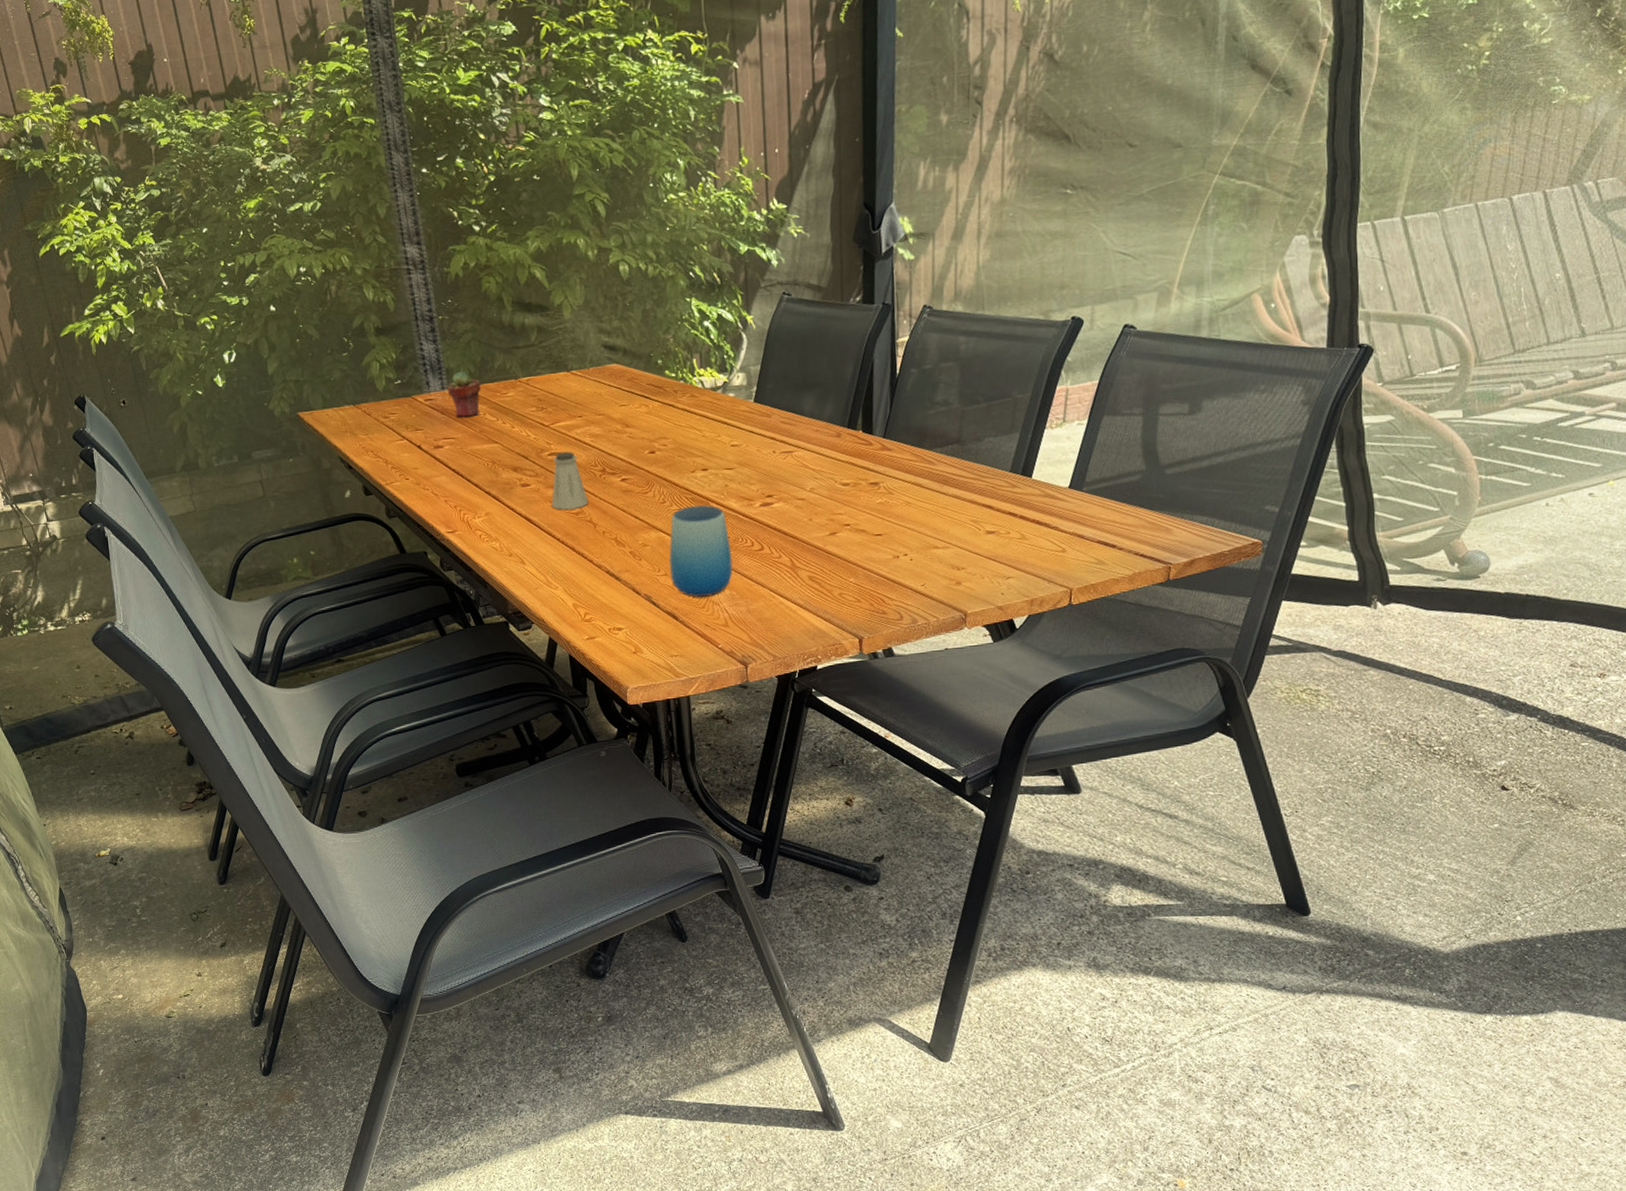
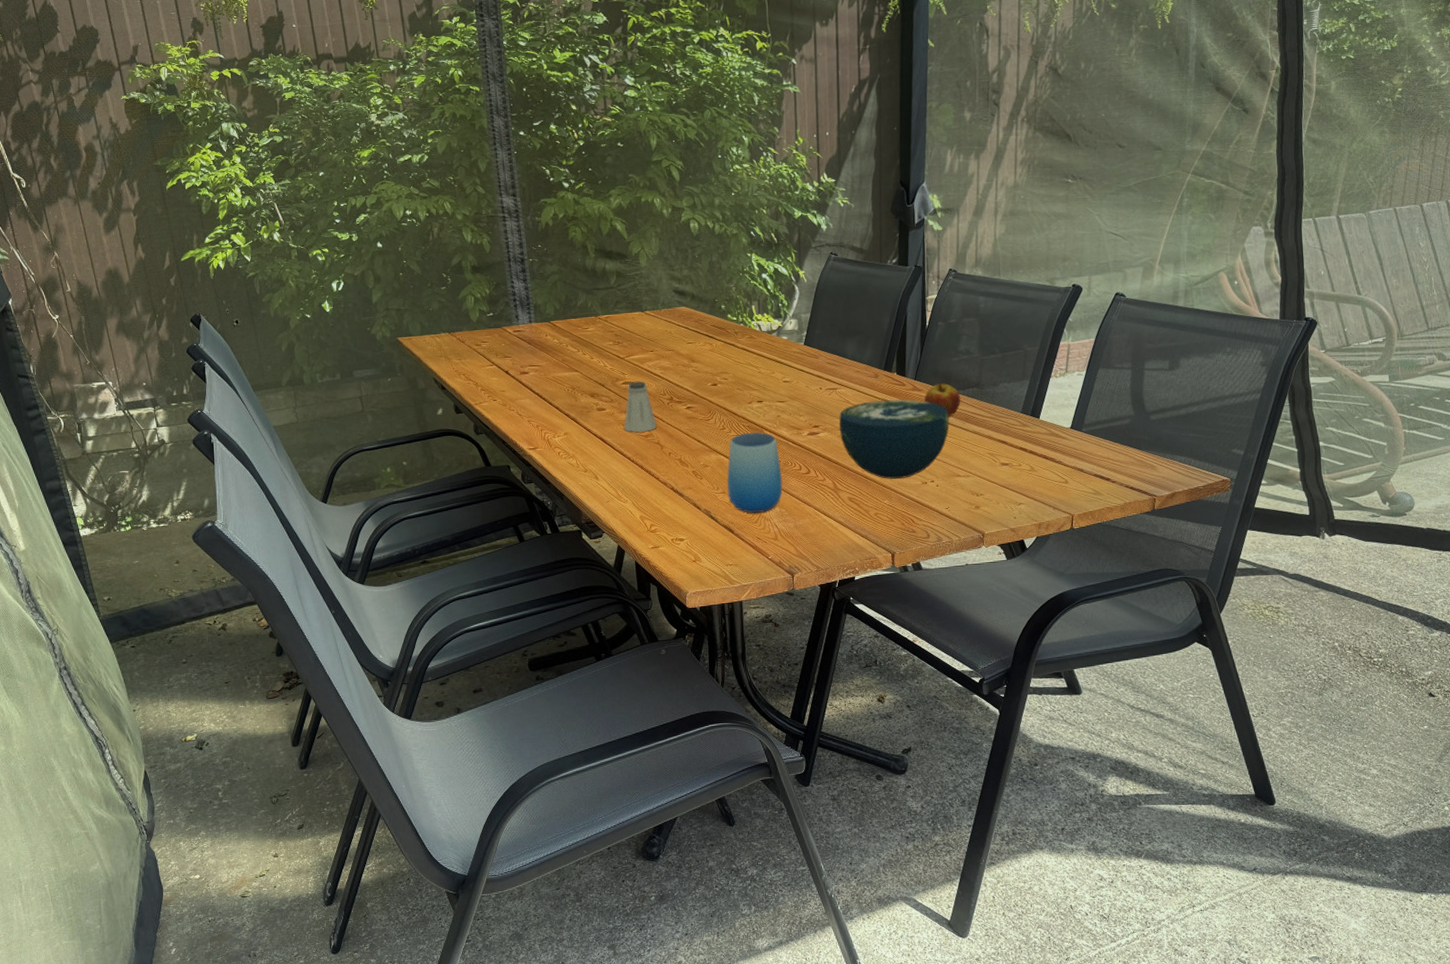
potted succulent: present [447,371,482,417] -> none [534,307,566,348]
bowl: none [796,461,925,555] -> present [839,399,949,480]
apple: none [894,436,939,480] -> present [924,379,961,417]

